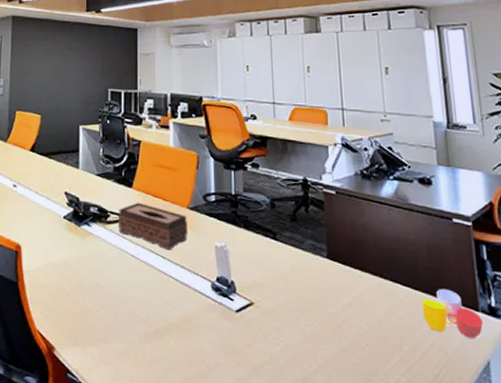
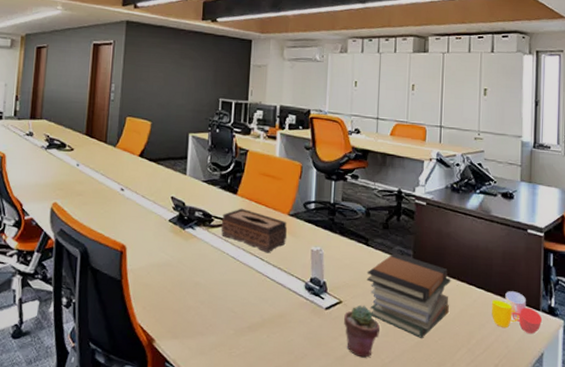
potted succulent: none [257,307,298,368] -> present [344,306,380,358]
book stack: none [277,247,374,344] -> present [366,252,451,338]

